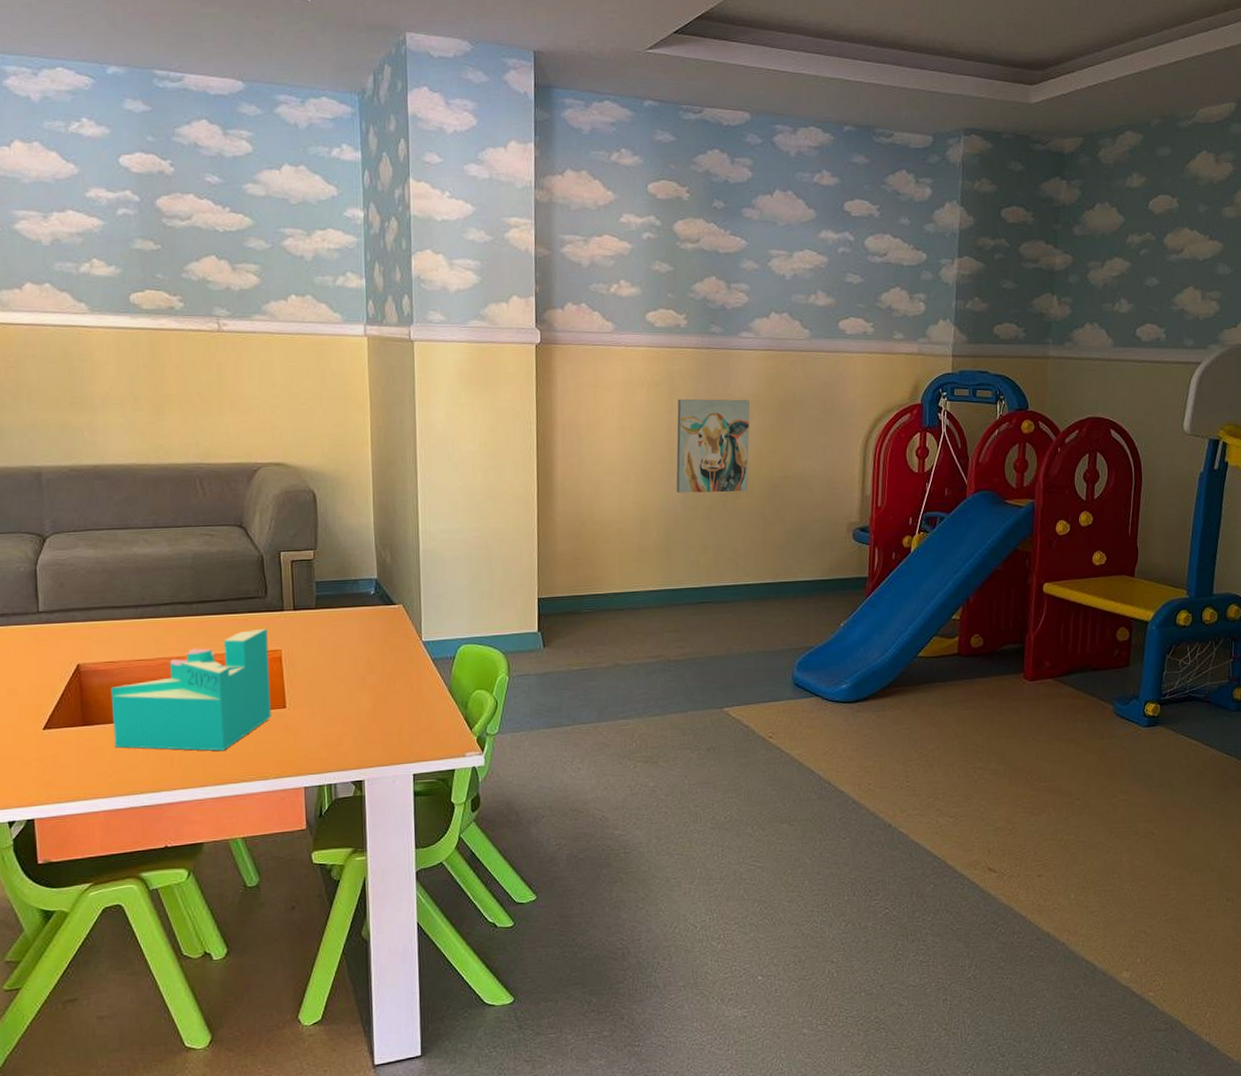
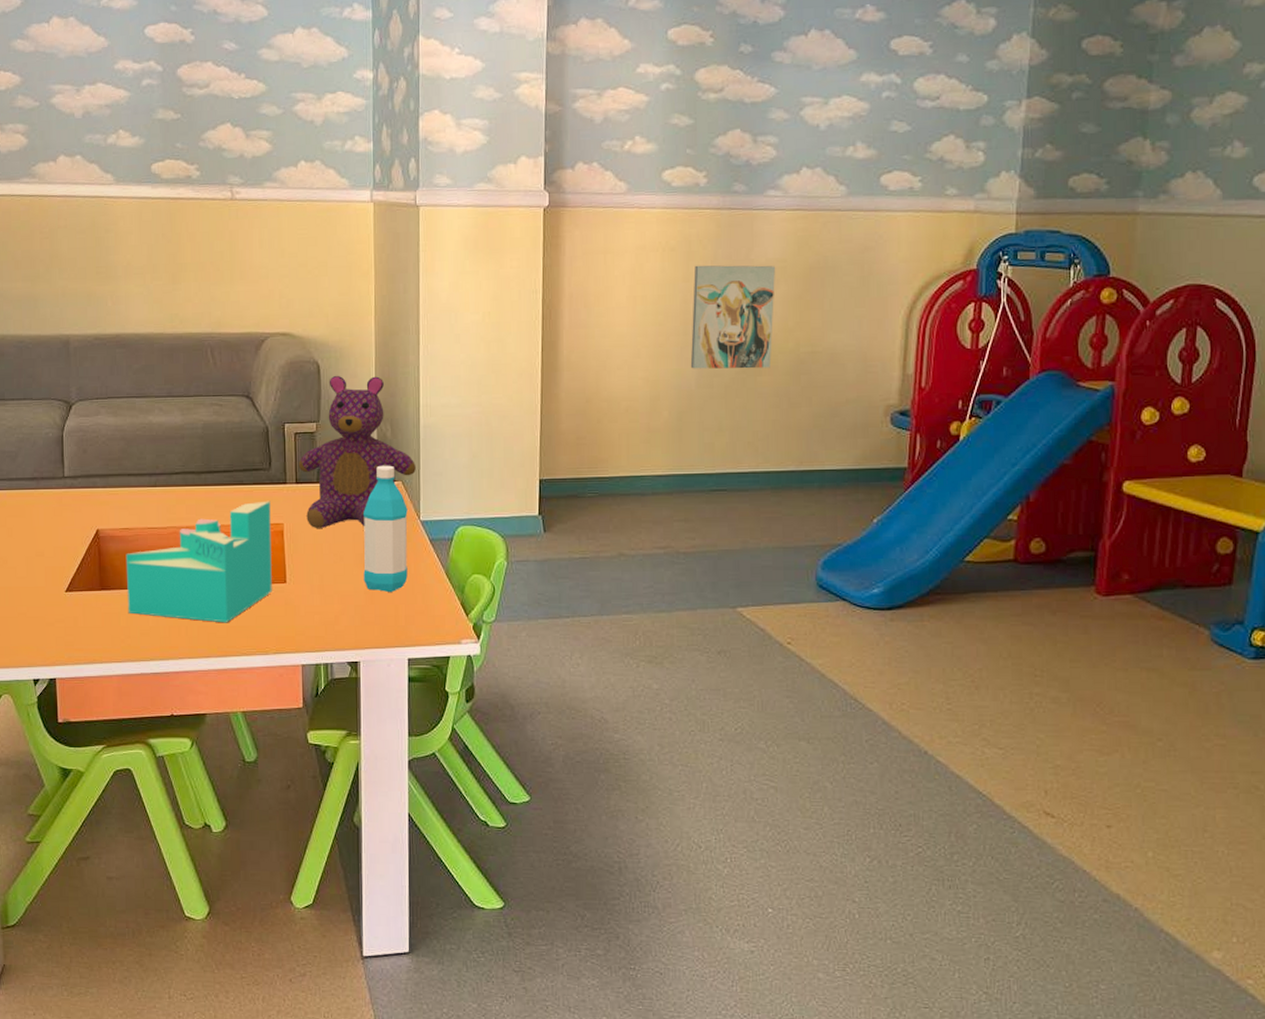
teddy bear: none [295,503,416,653] -> present [298,375,416,528]
water bottle: none [364,589,411,712] -> present [363,465,408,593]

